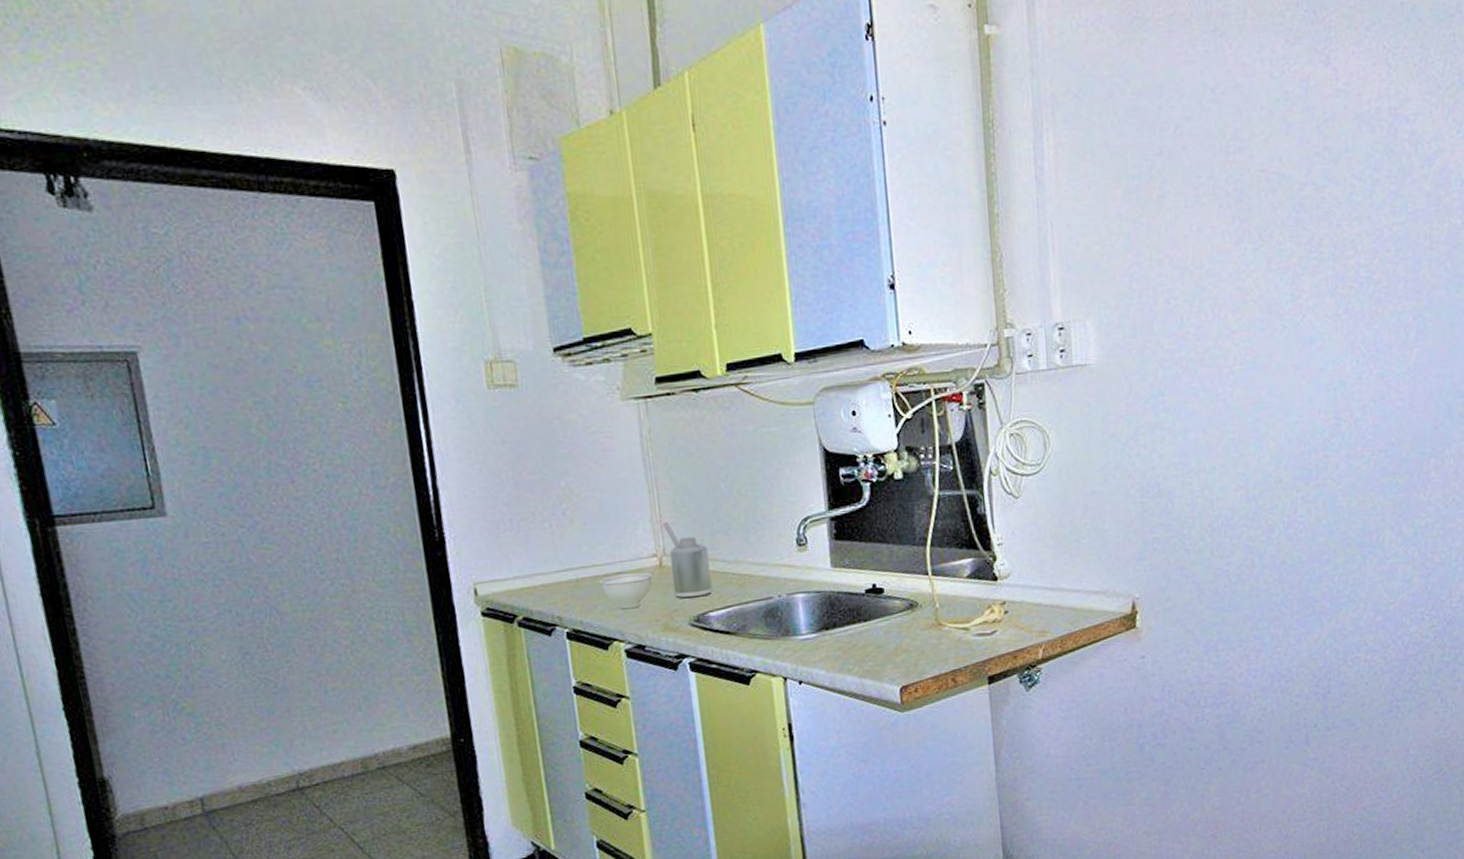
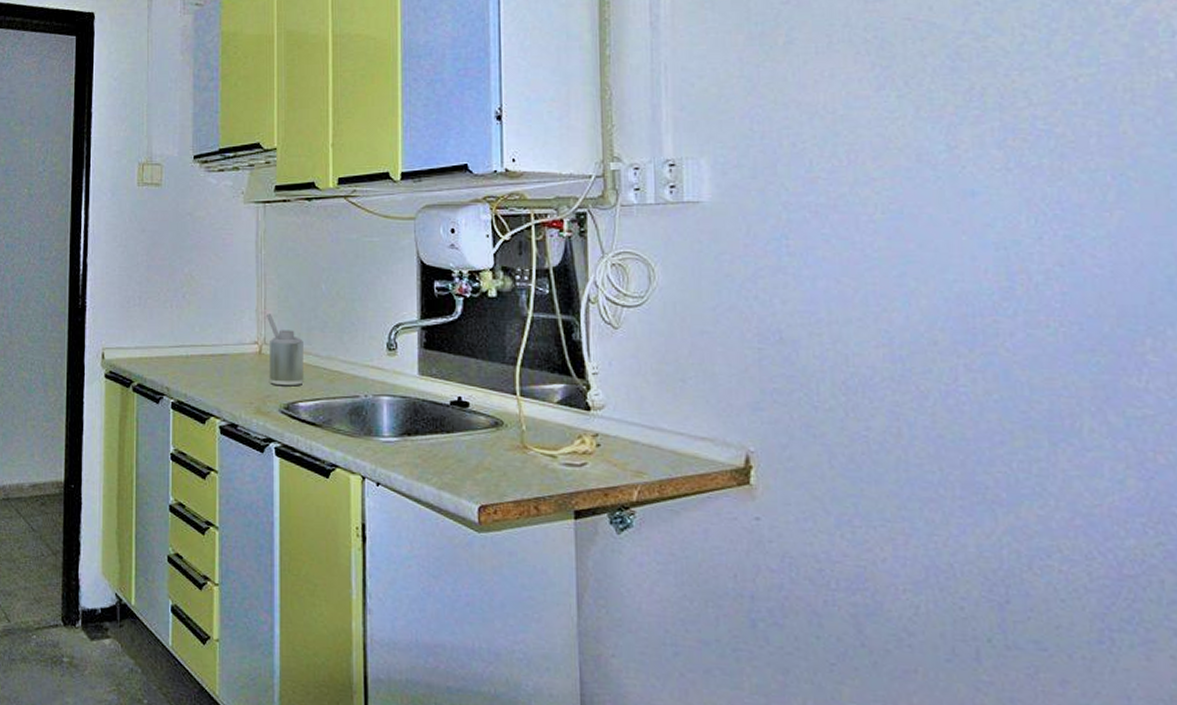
bowl: present [599,572,653,610] -> none [205,356,252,389]

